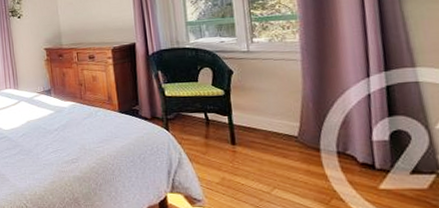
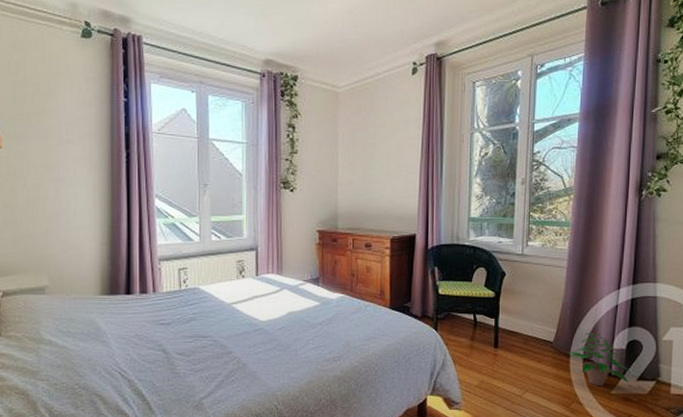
potted plant: none [316,124,401,181] -> present [567,332,631,387]

